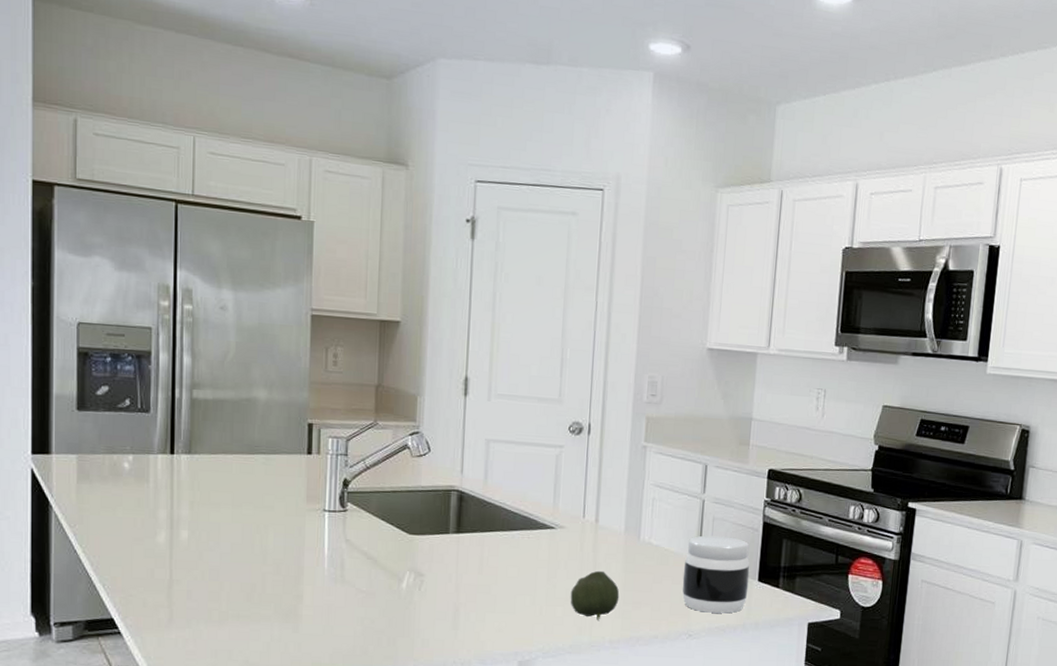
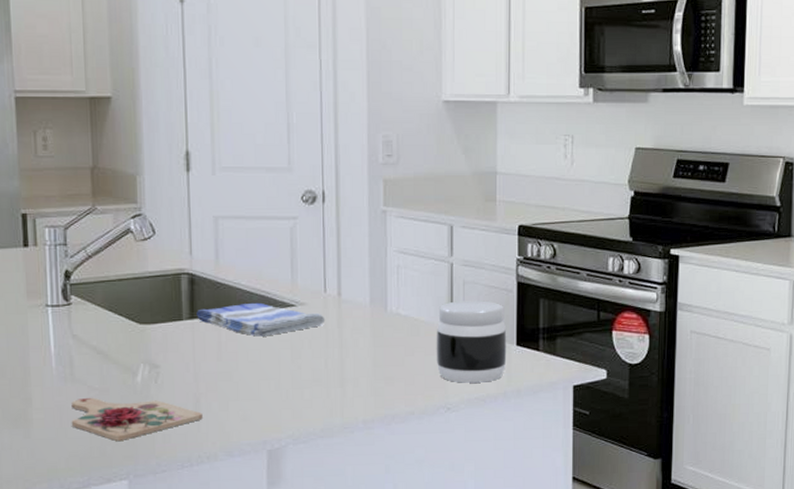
cutting board: none [337,599,460,642] -> present [71,397,202,441]
dish towel: none [462,522,582,555] -> present [196,302,325,337]
fruit: present [570,570,620,620] -> none [317,347,370,400]

